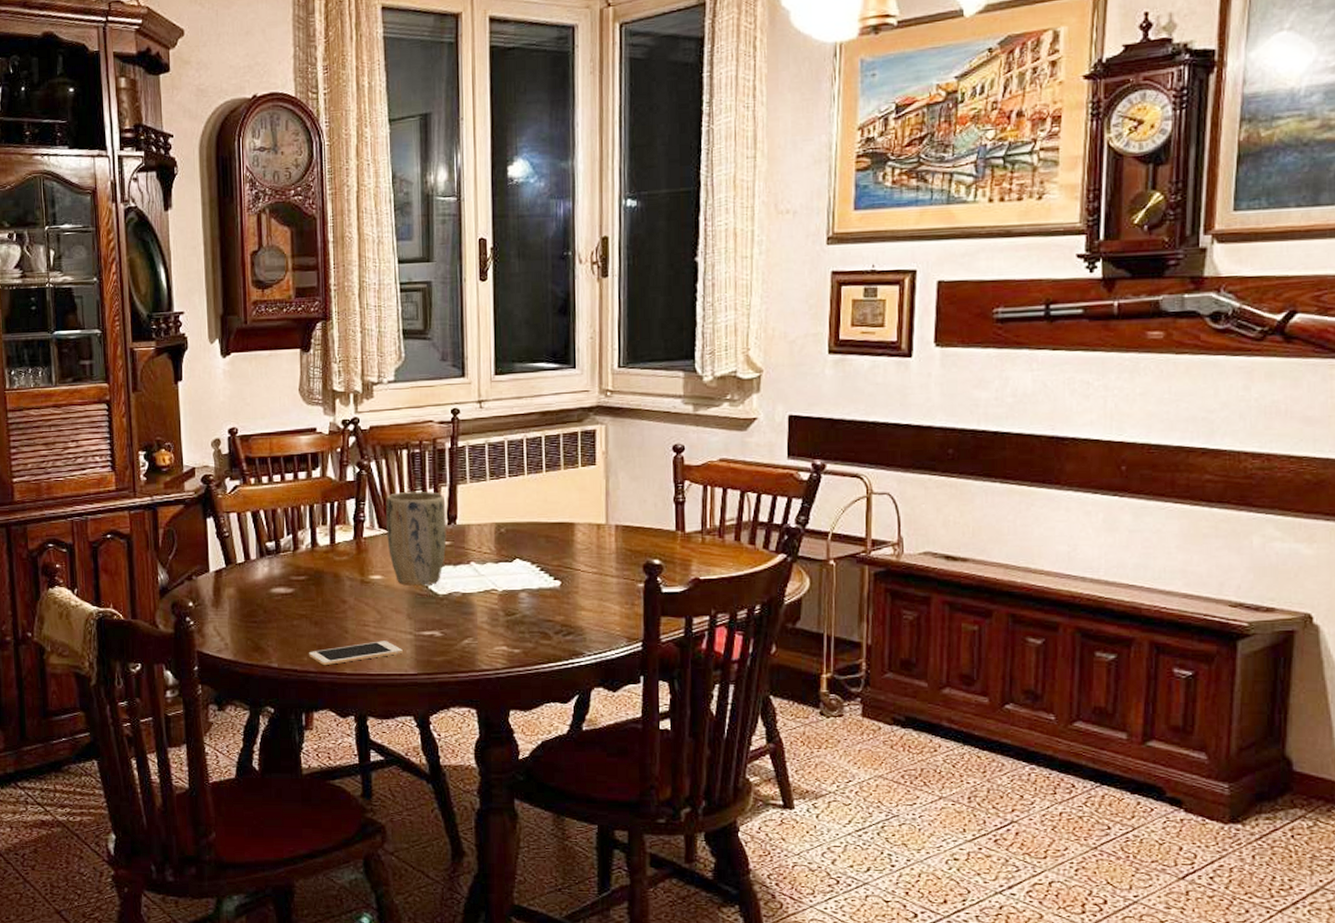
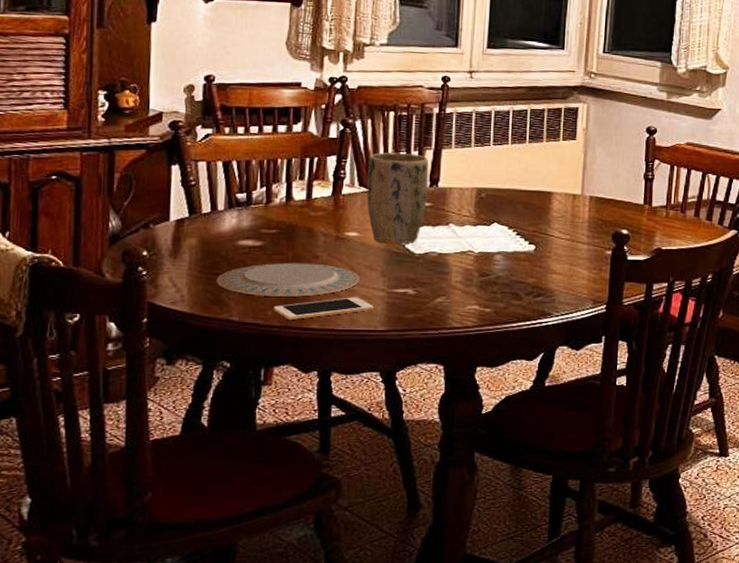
plate: none [254,608,388,642] -> present [216,262,361,297]

